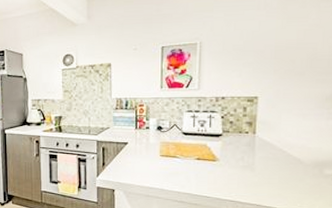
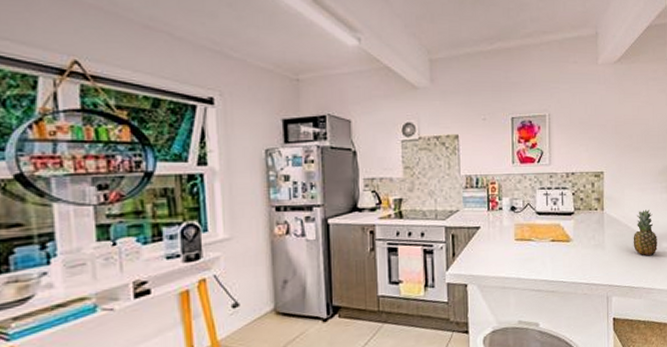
fruit: none [288,135,319,182] -> present [633,209,657,256]

